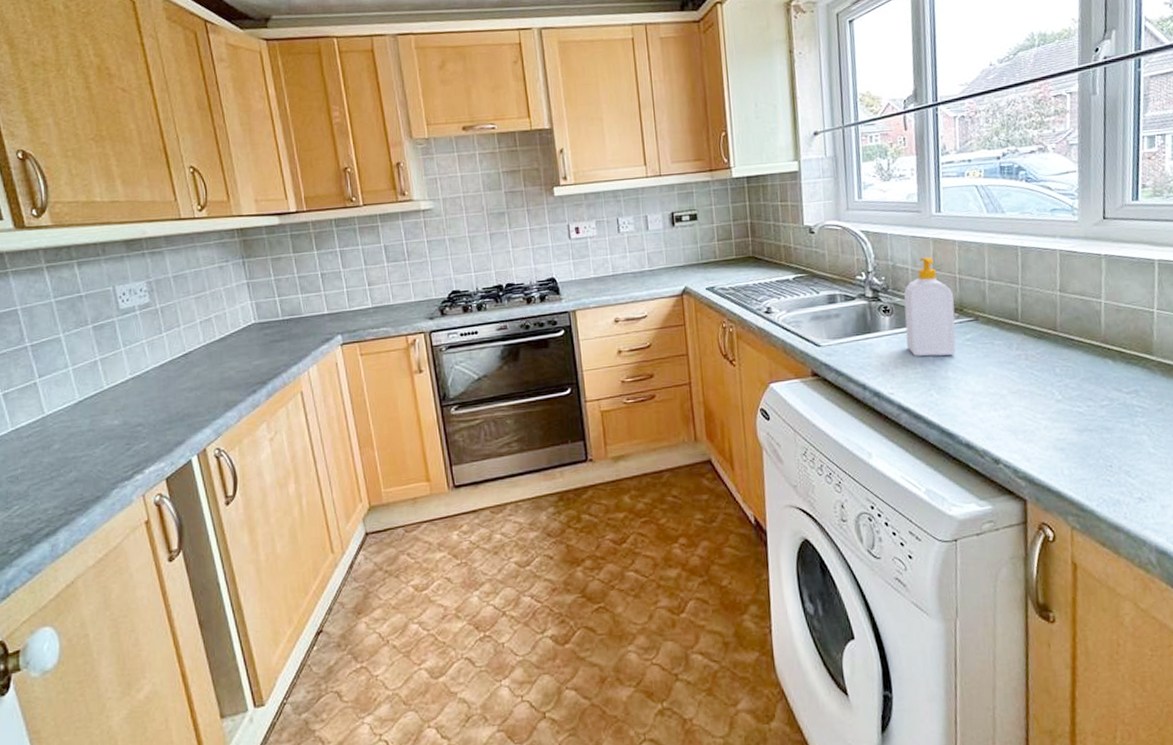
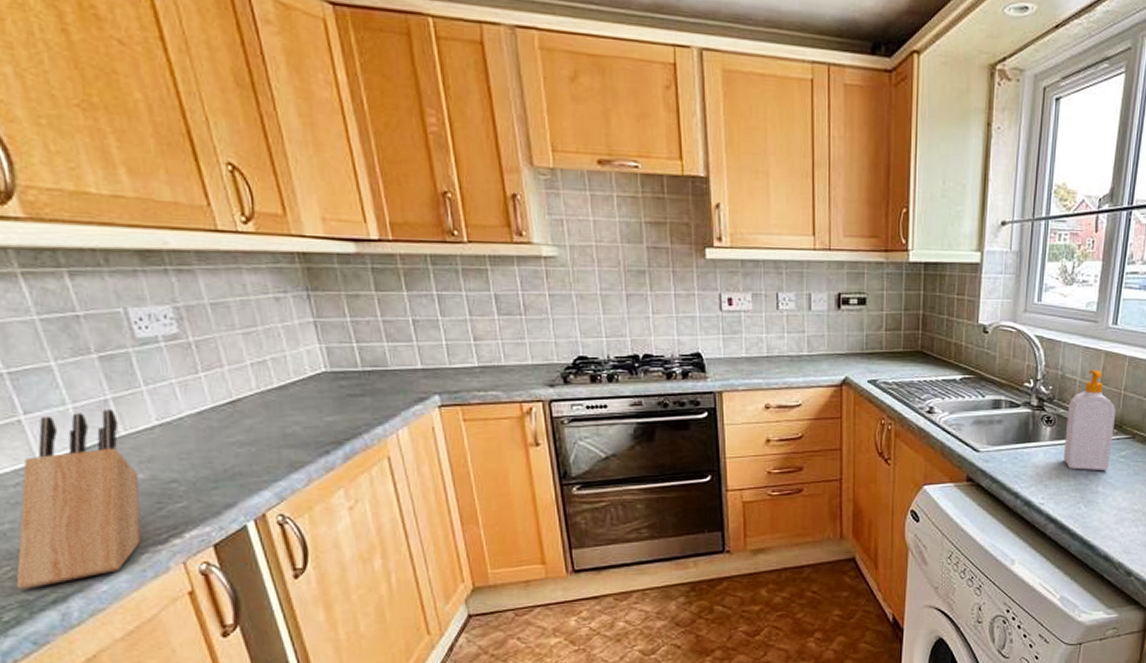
knife block: none [22,368,115,525] -> present [16,409,141,590]

